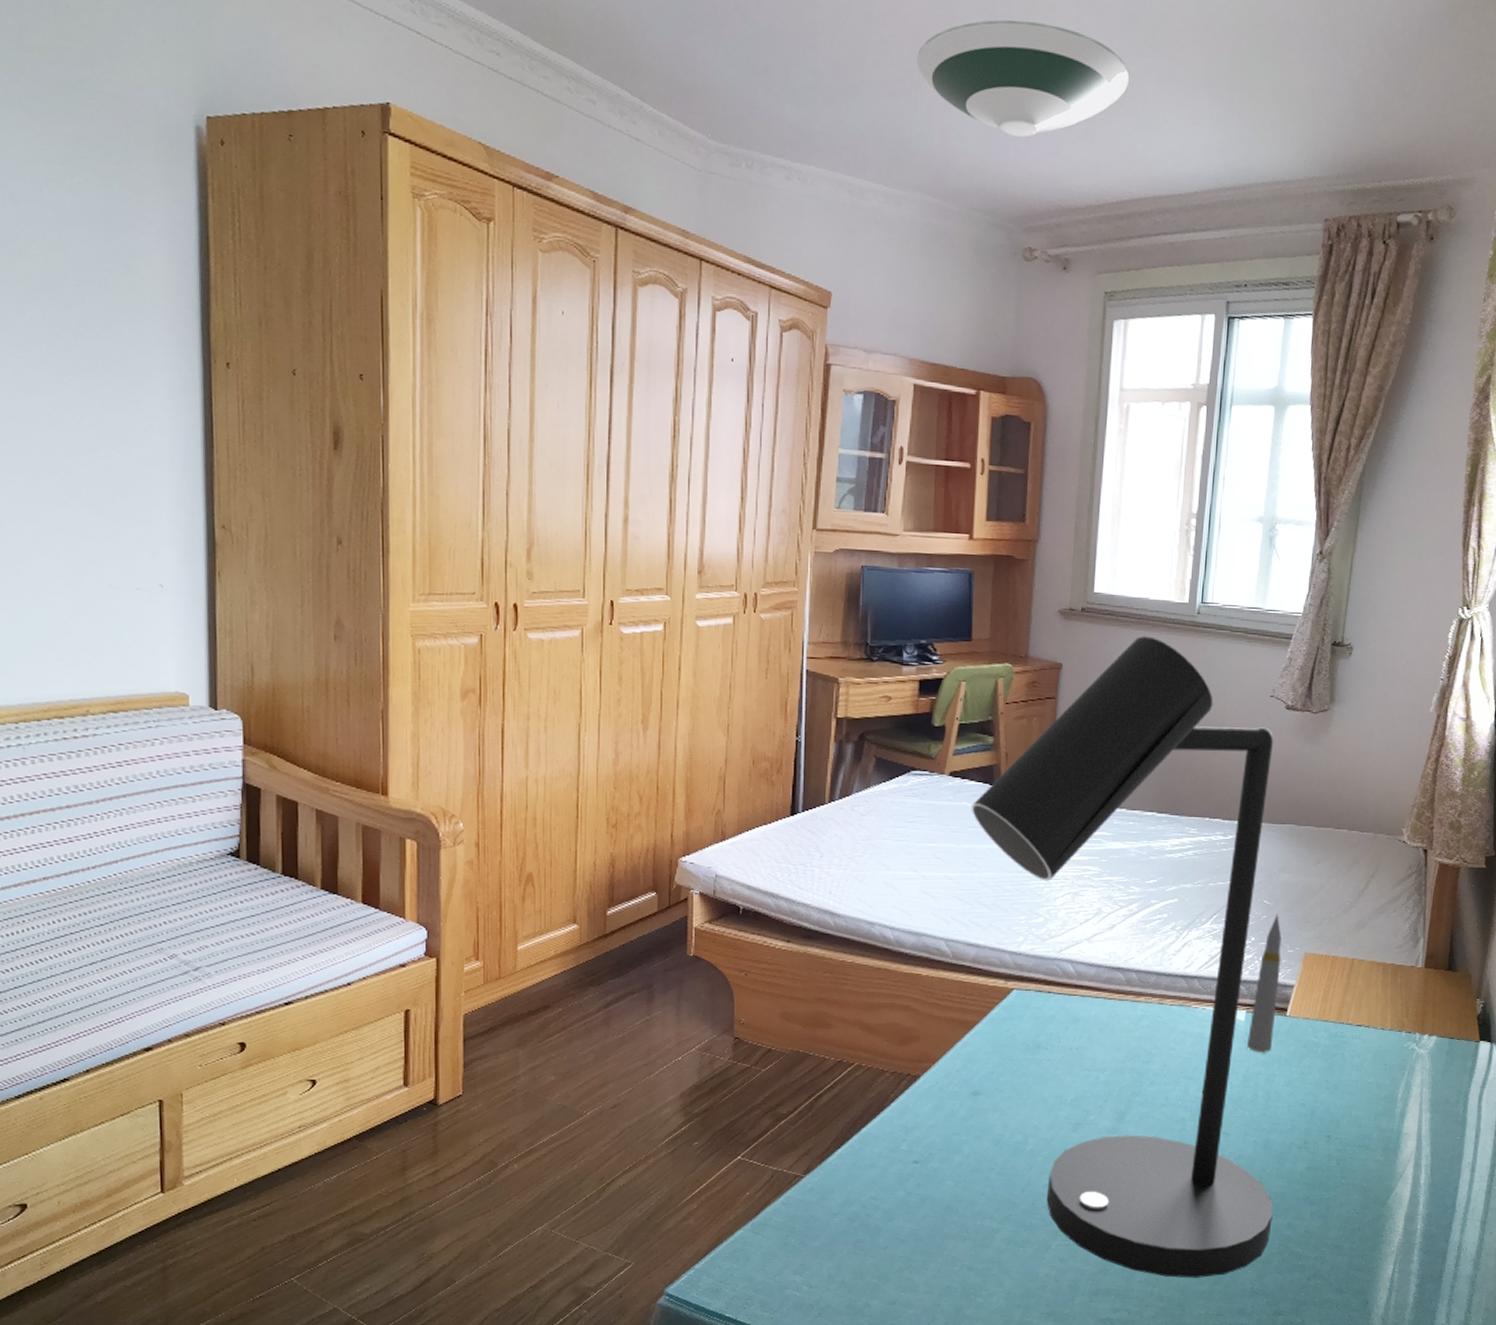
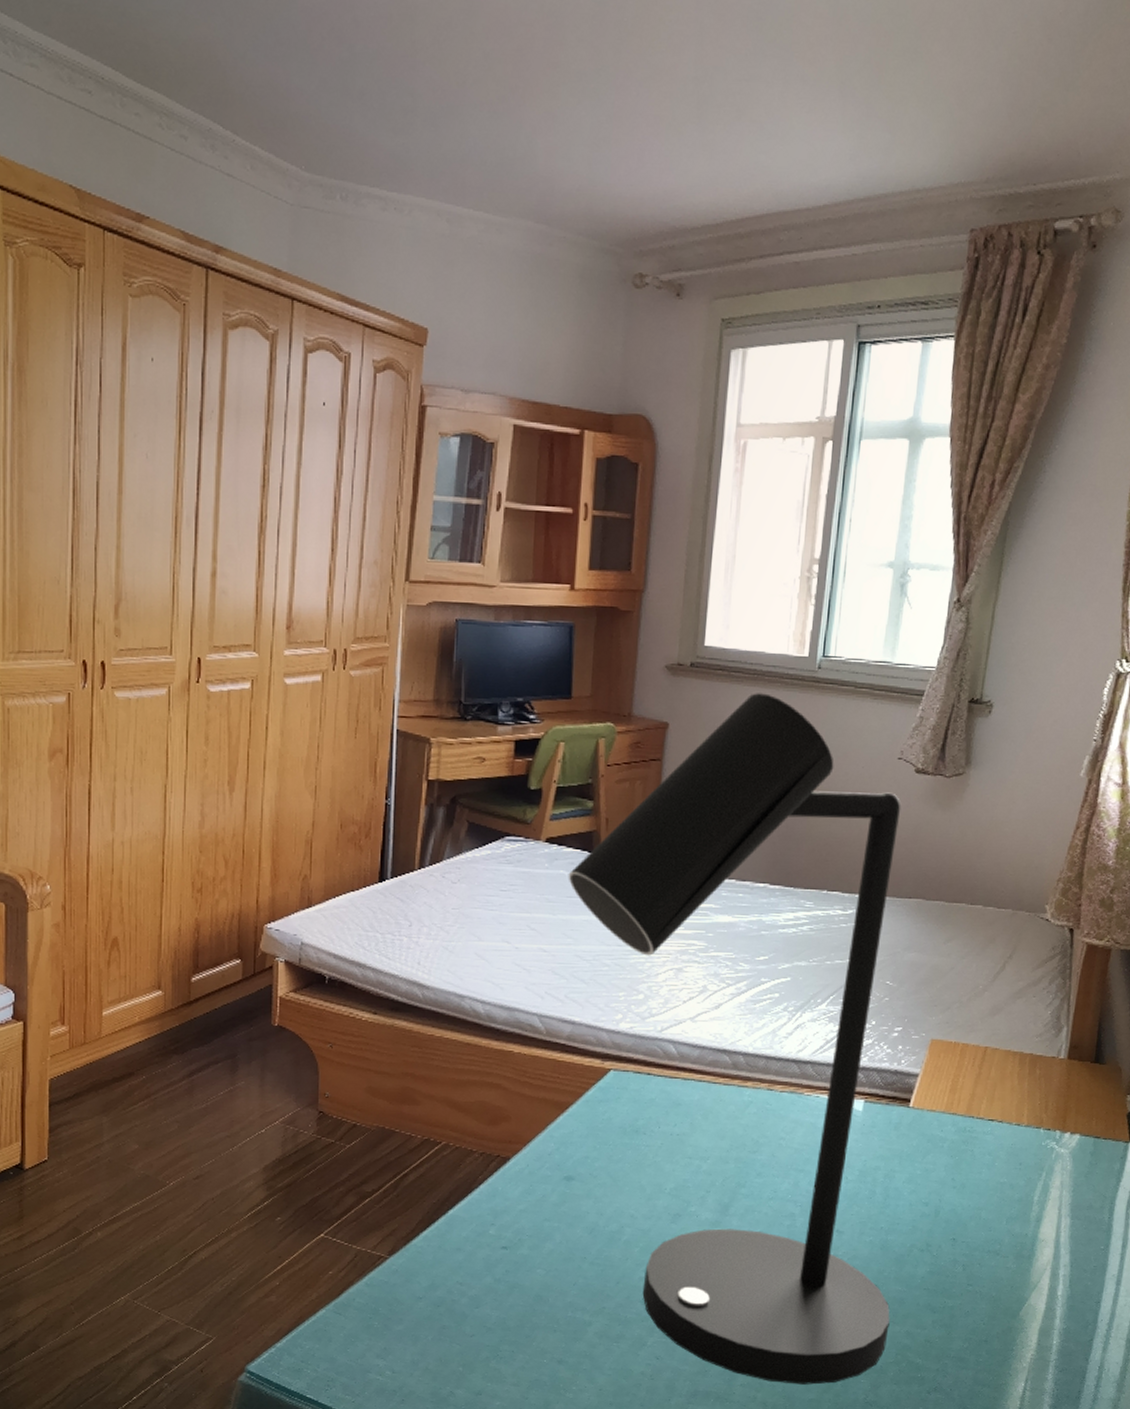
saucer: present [917,19,1130,137] -> none [521,25,754,154]
bullet: present [1247,914,1282,1053] -> none [865,996,906,1146]

